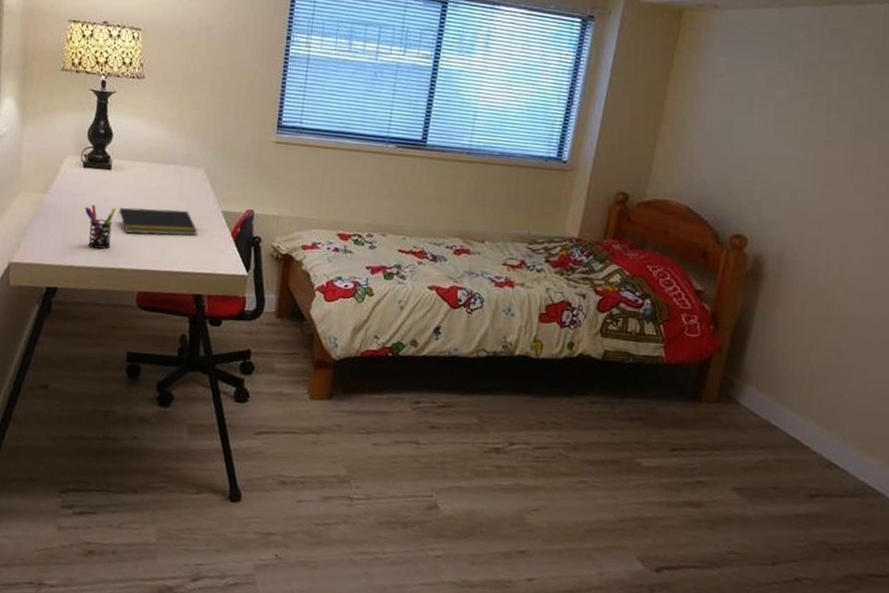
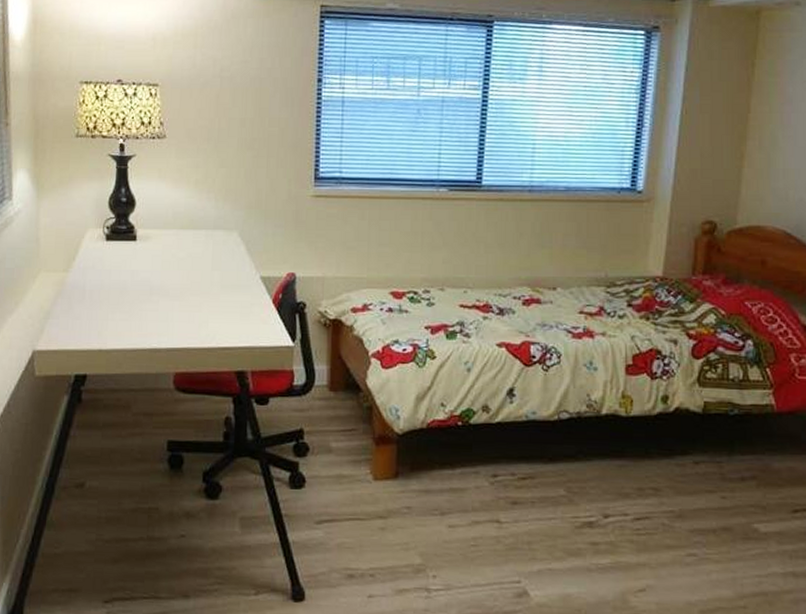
pen holder: present [84,204,117,249] -> none [110,280,145,328]
notepad: present [118,207,198,236] -> none [147,279,235,309]

